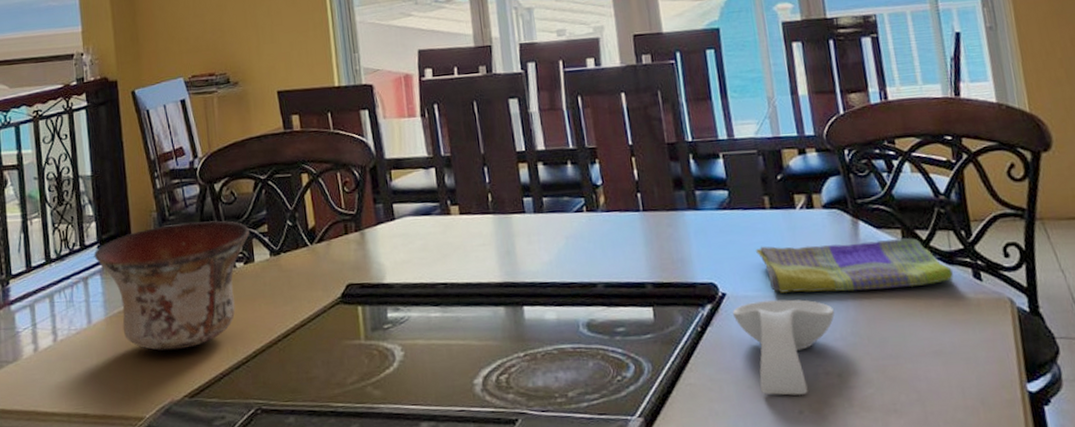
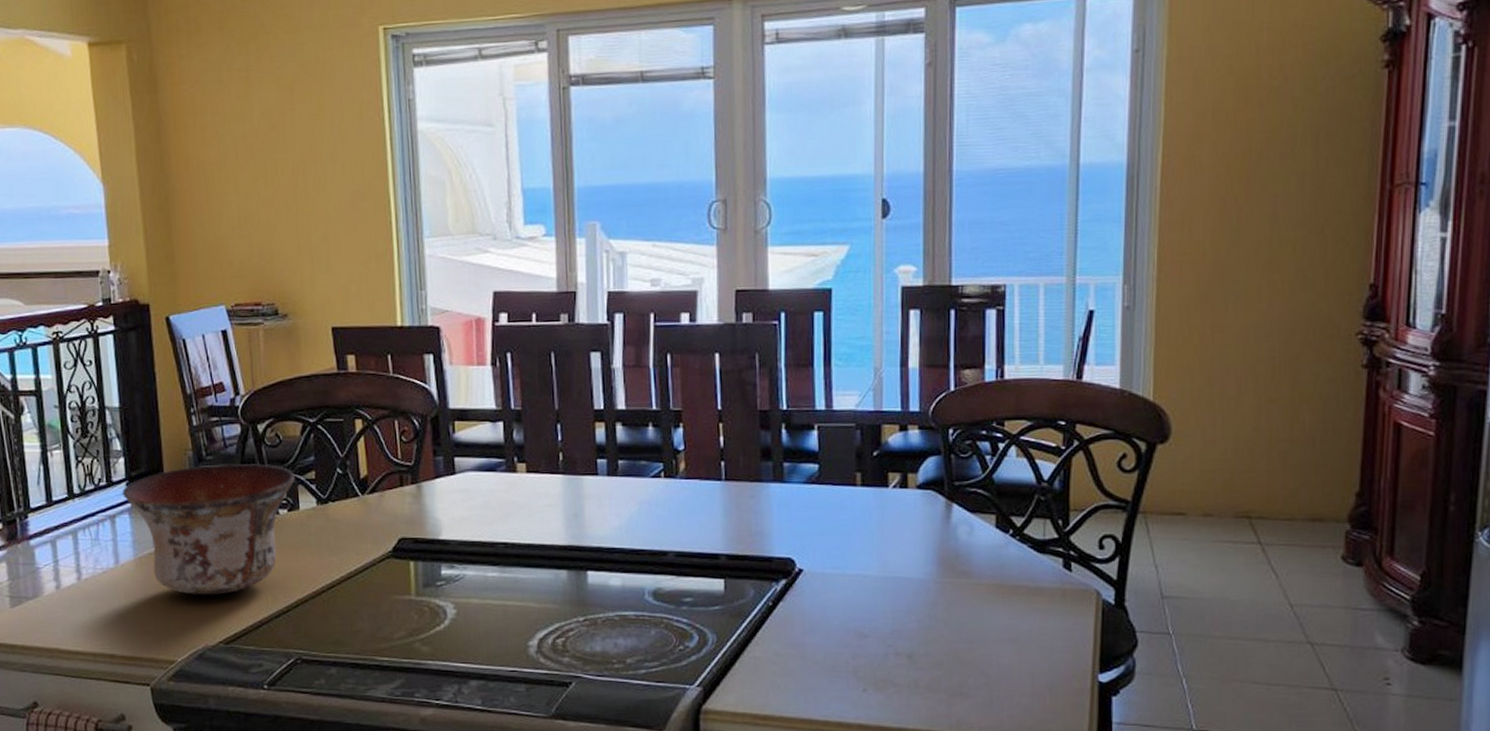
spoon rest: present [732,299,835,396] -> none [807,578,914,673]
dish towel: present [756,238,953,293] -> none [840,523,1042,575]

